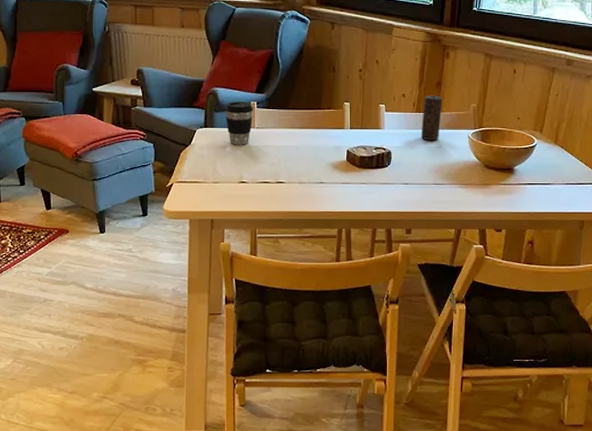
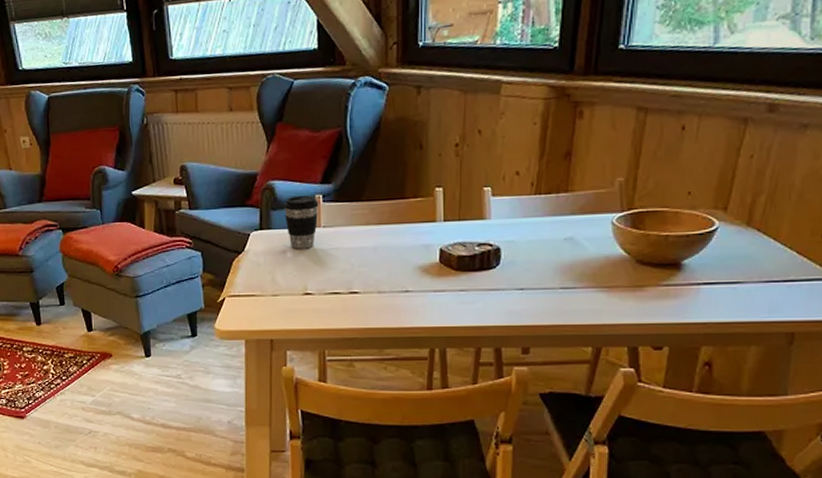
candle: present [421,95,443,141] -> none [543,169,574,232]

